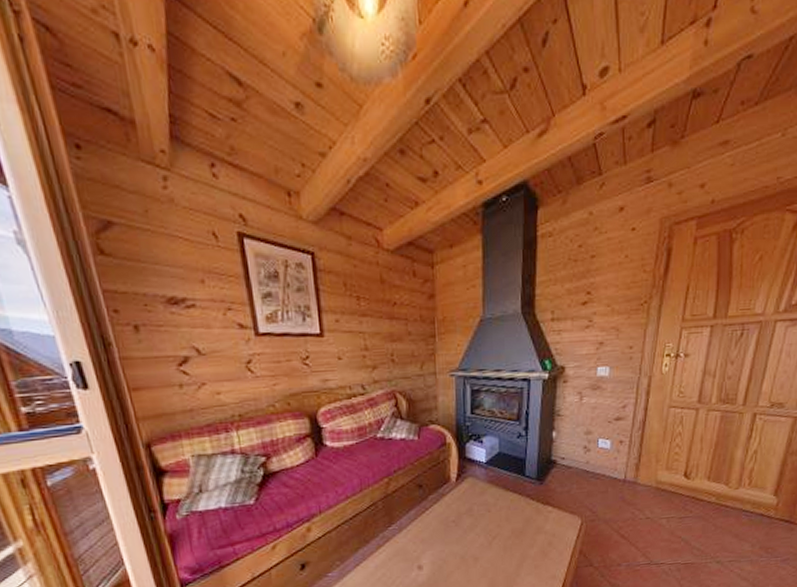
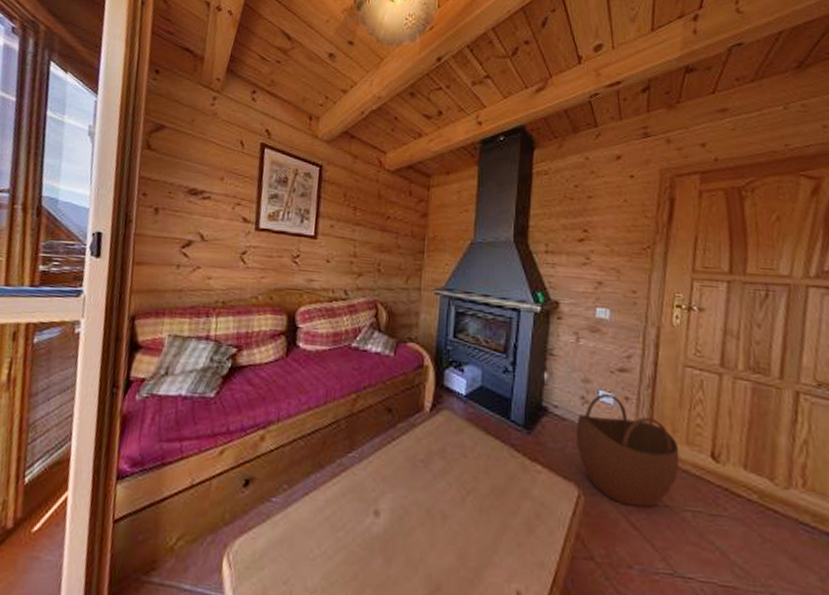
woven basket: none [580,441,660,524] -> present [576,394,680,508]

